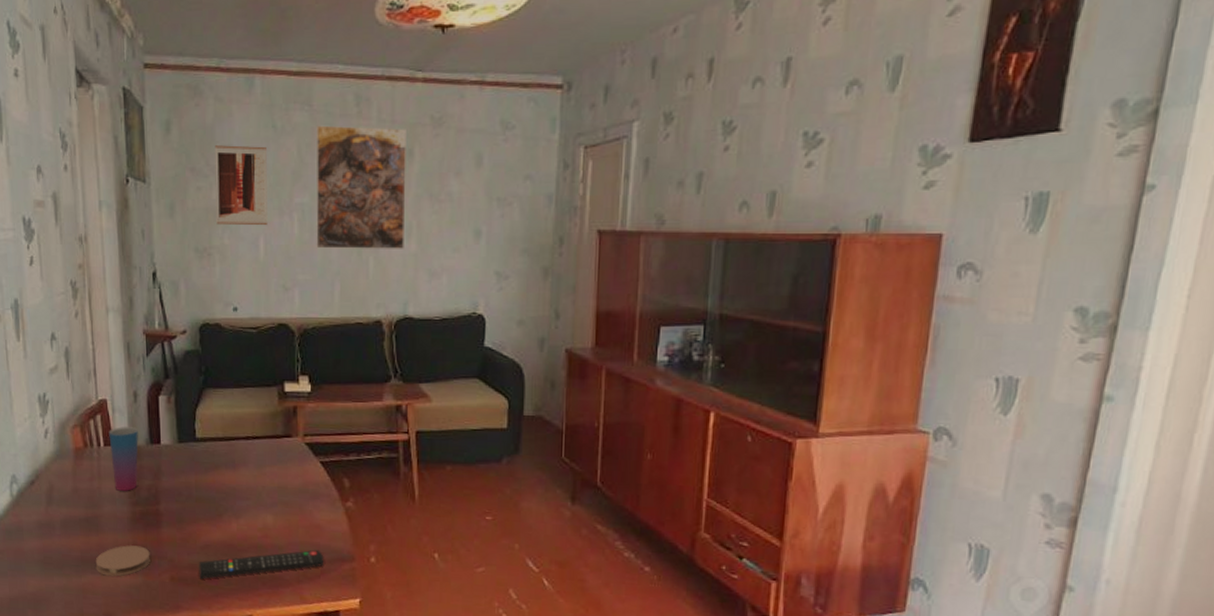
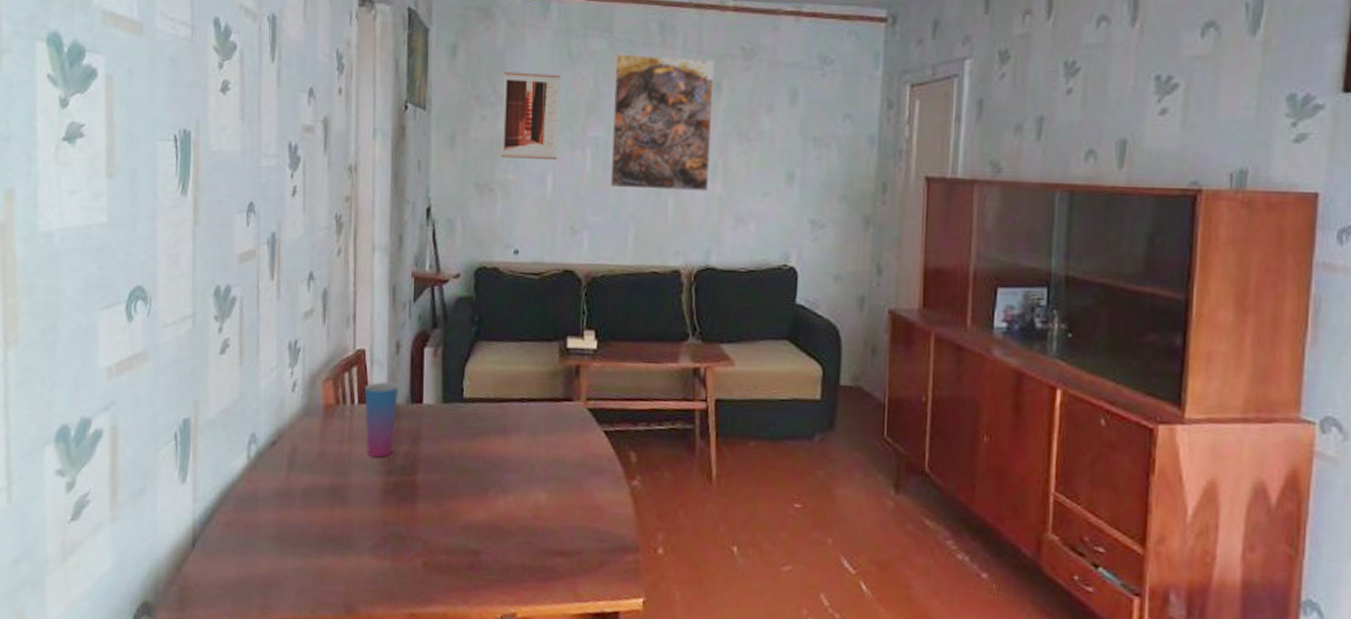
coaster: present [95,545,150,577] -> none [337,522,402,560]
remote control: present [198,549,324,579] -> none [457,536,604,567]

